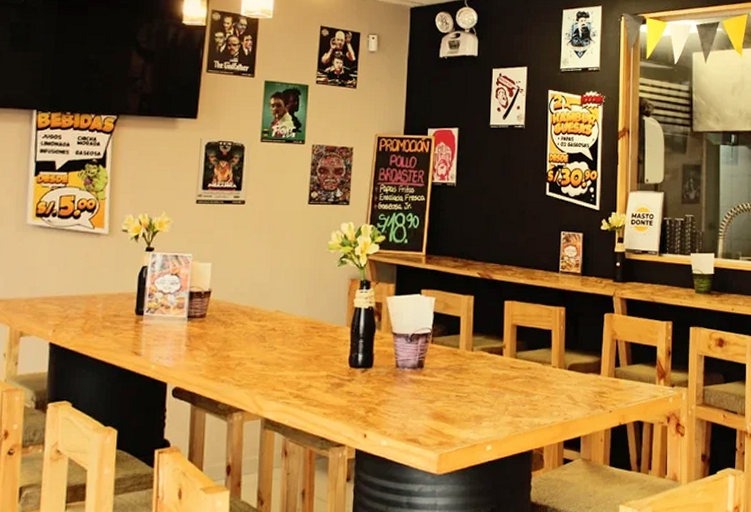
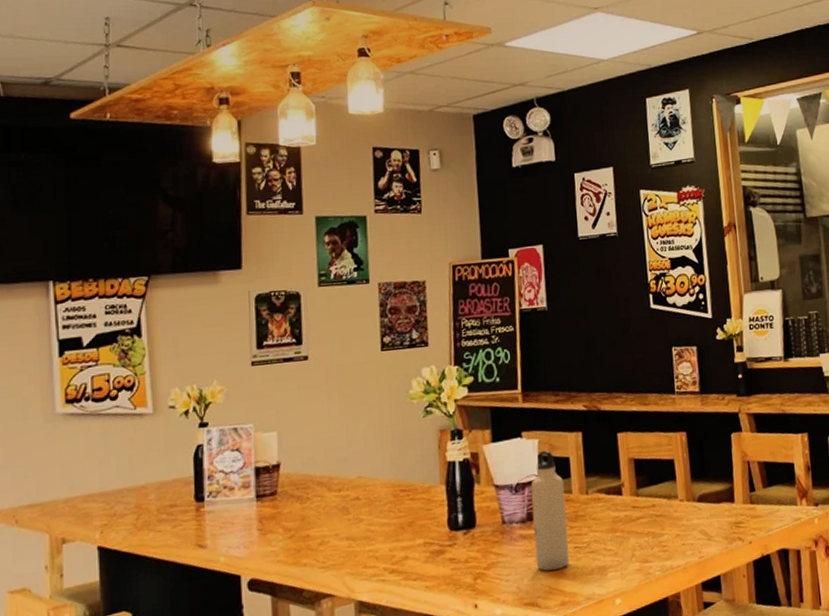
water bottle: none [421,307,453,414] -> present [531,450,570,571]

